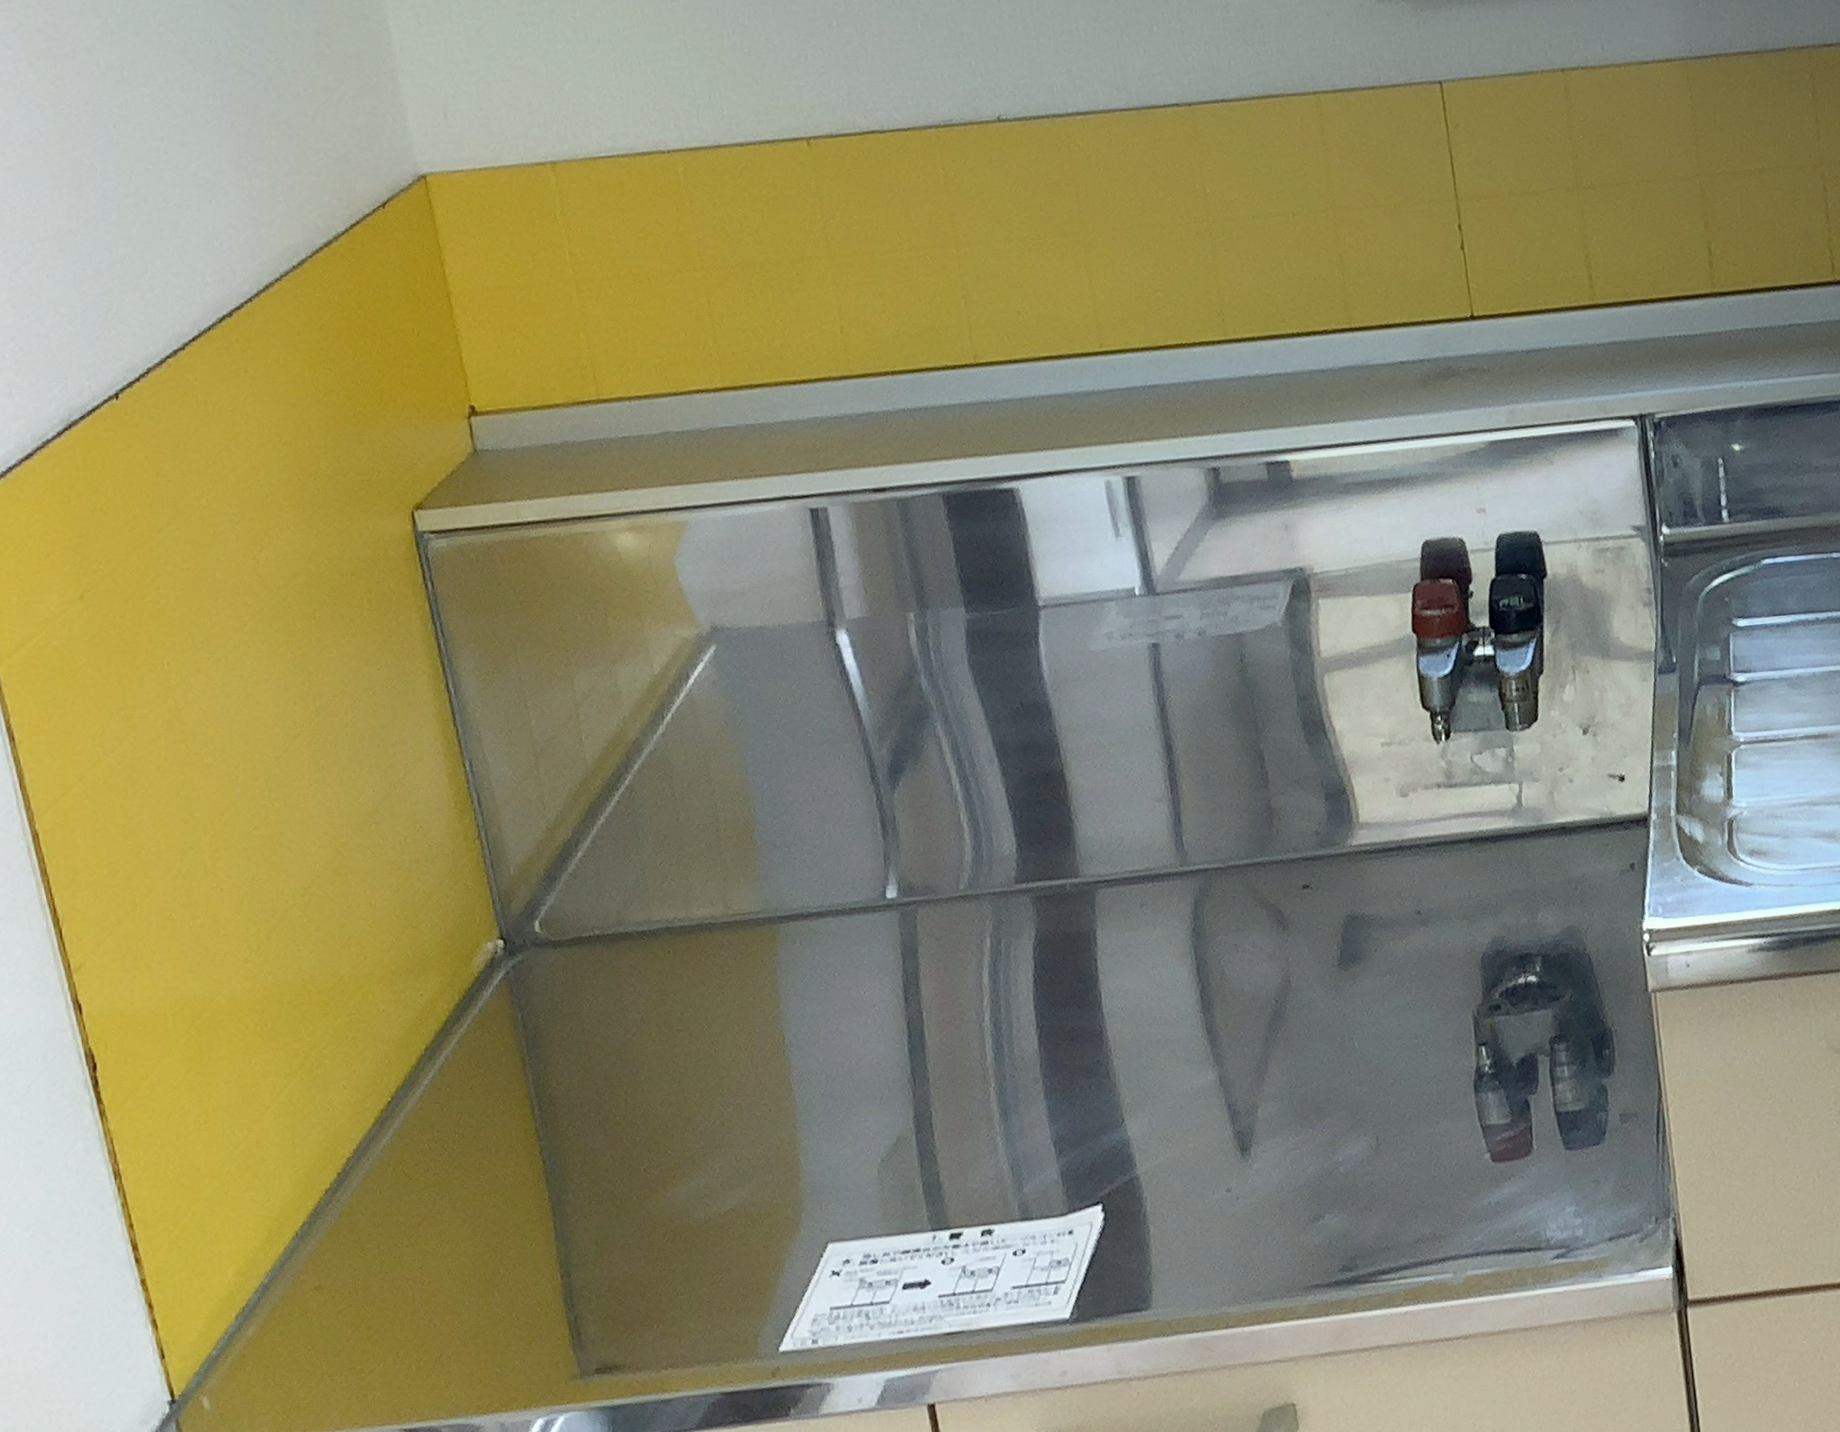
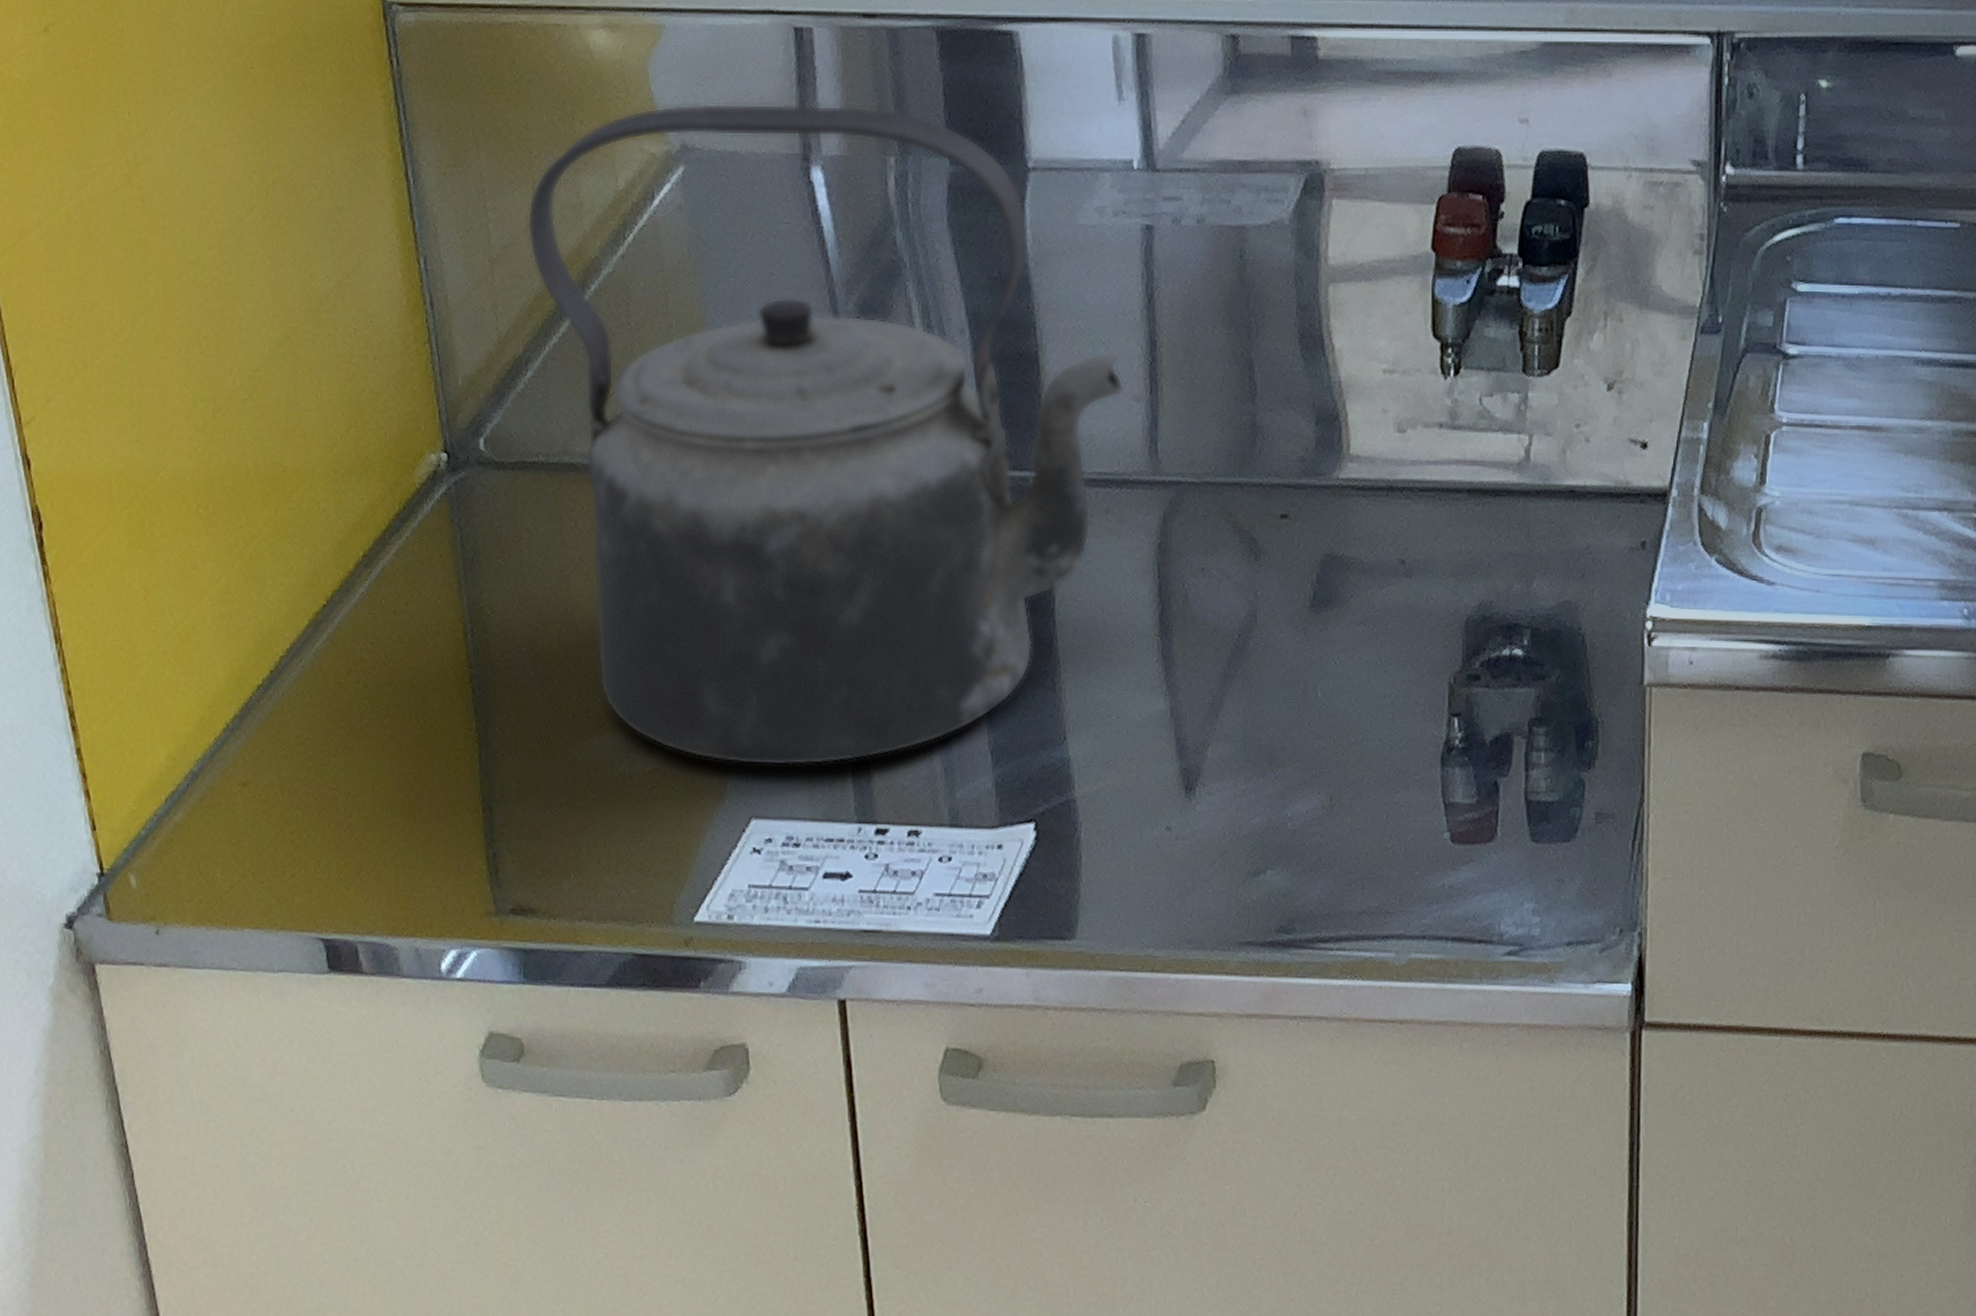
kettle: none [567,570,1148,1194] -> present [527,103,1125,767]

